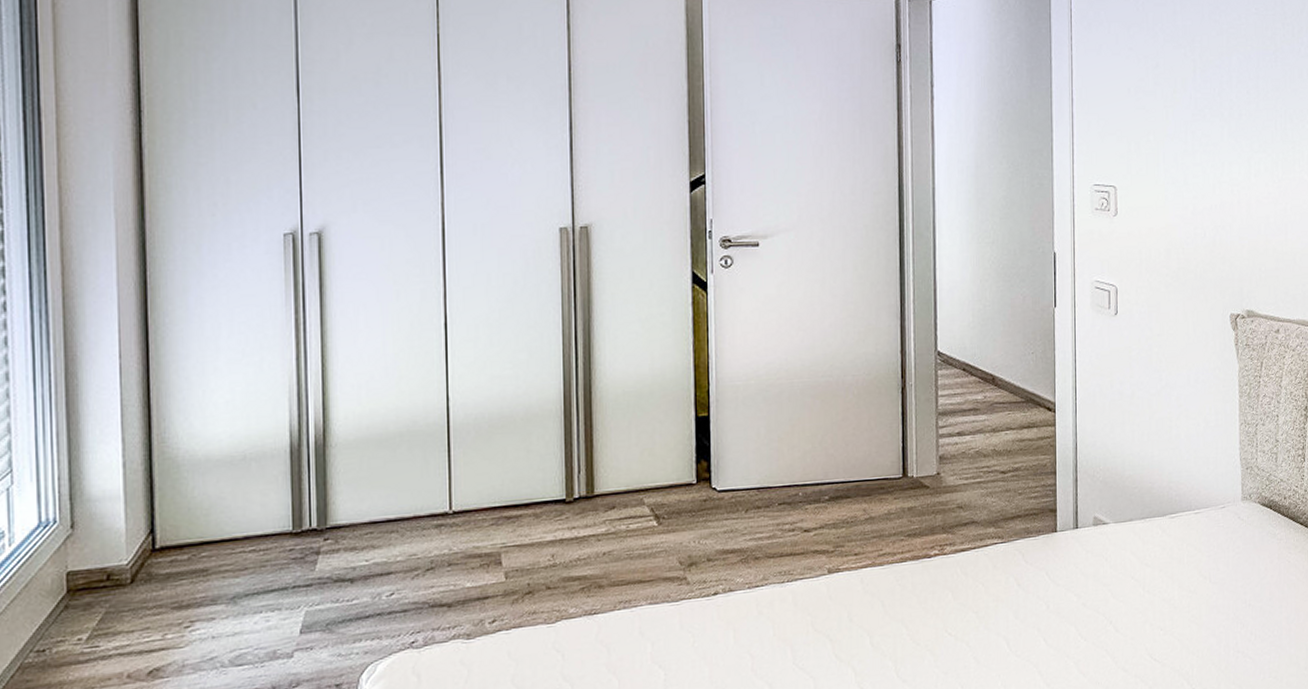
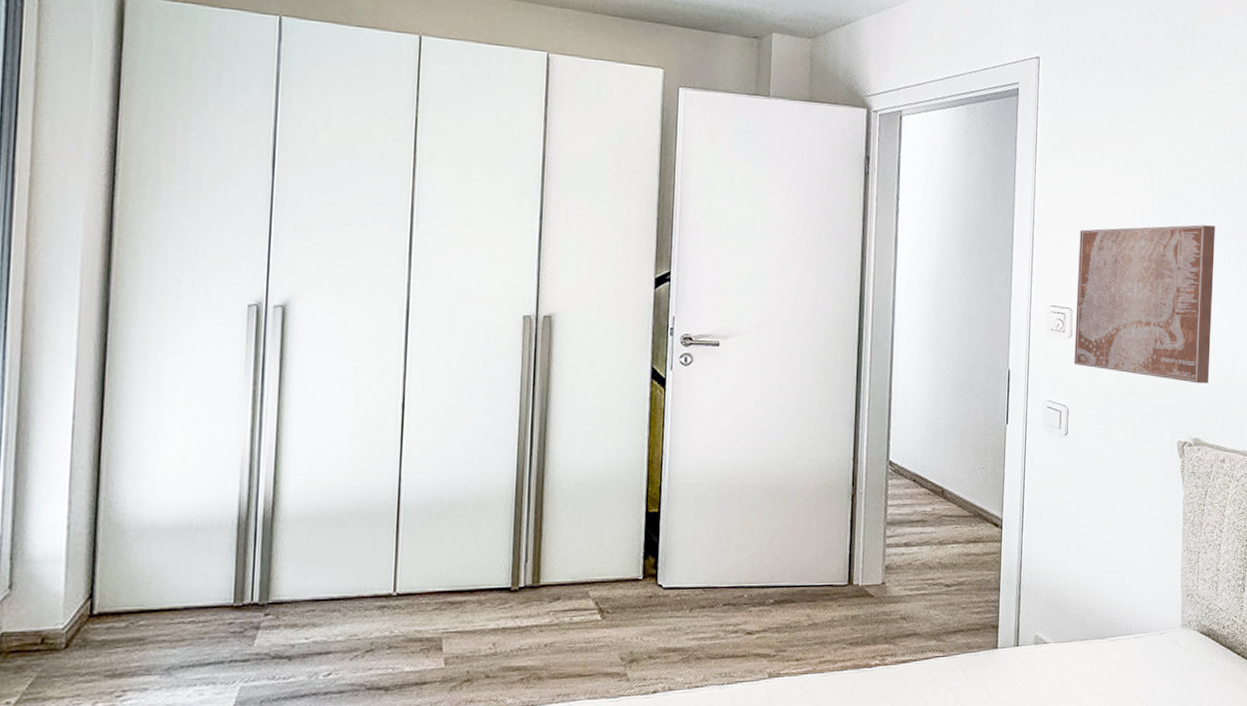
wall art: none [1120,92,1260,255] -> present [1074,225,1215,384]

